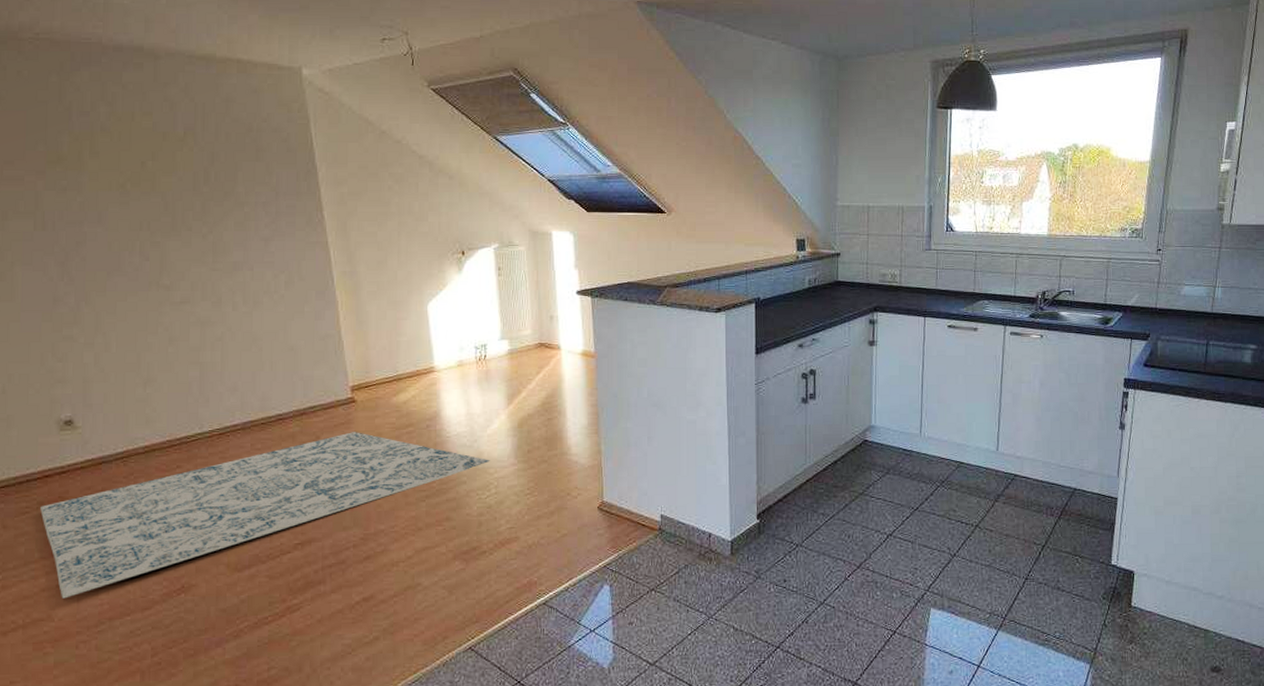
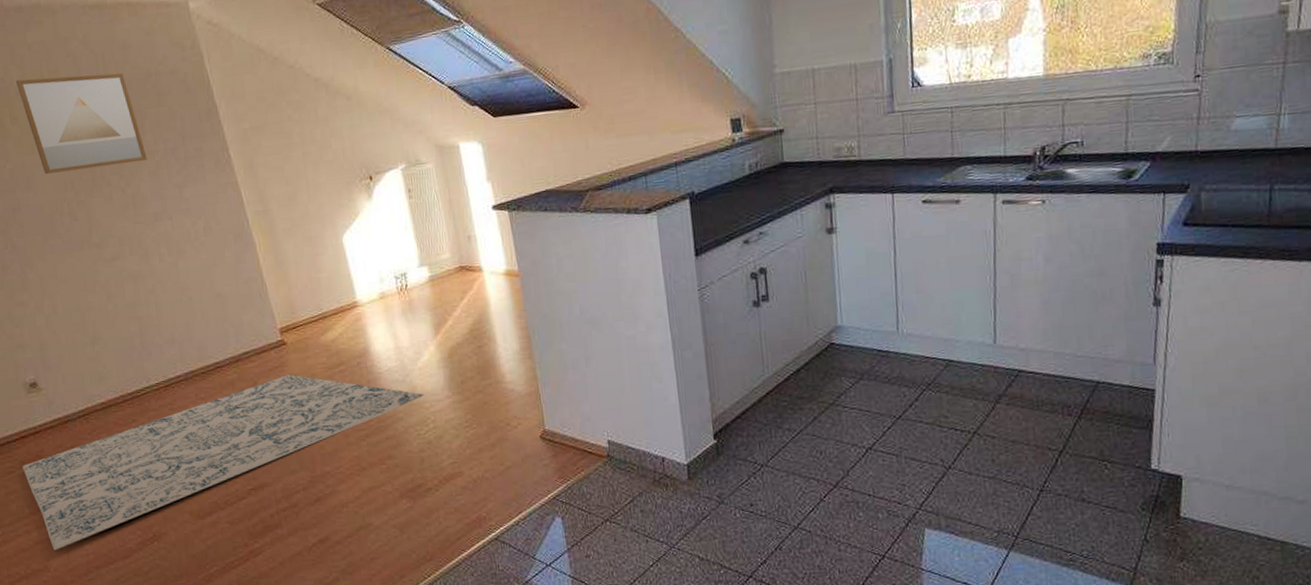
wall art: none [103,116,235,211] -> present [16,73,147,174]

